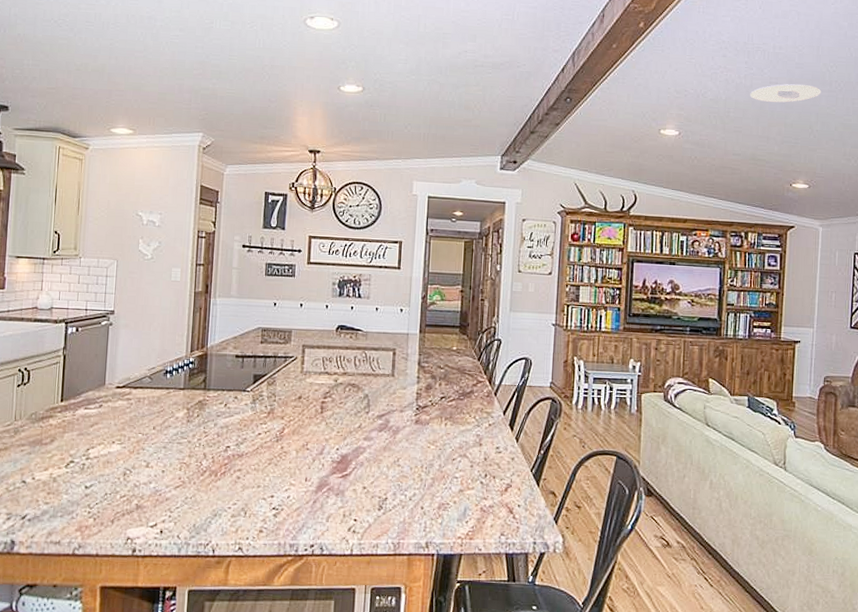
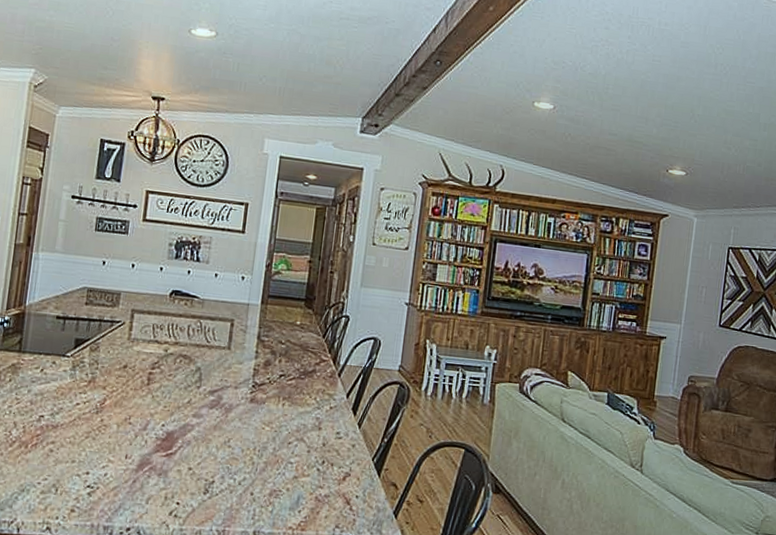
recessed light: present [750,84,822,103] -> none [631,63,706,83]

